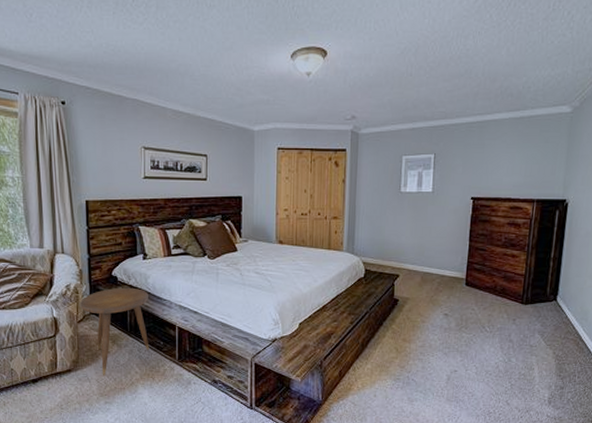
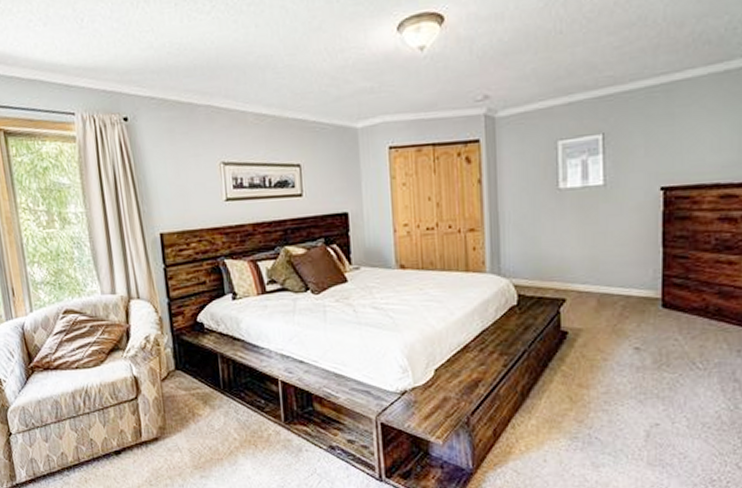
side table: present [80,287,150,376] -> none [162,335,249,445]

